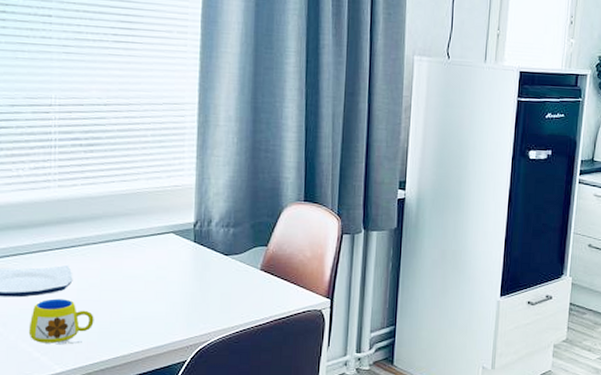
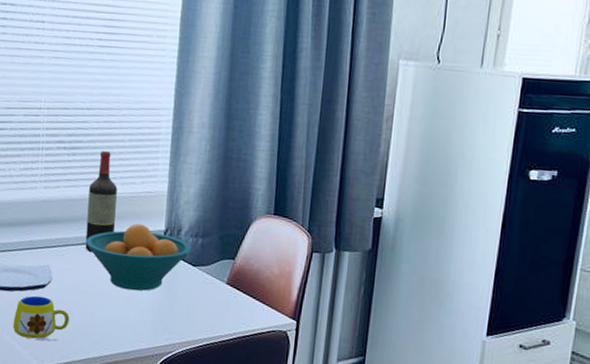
wine bottle: none [108,146,141,249] -> present [85,150,117,252]
fruit bowl: none [108,218,223,285] -> present [85,224,192,291]

